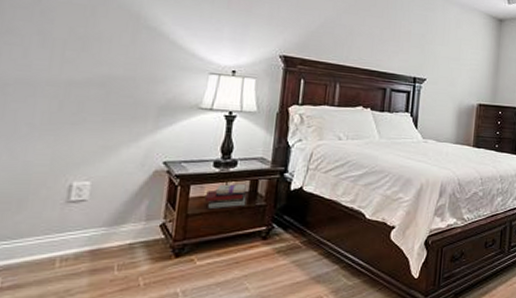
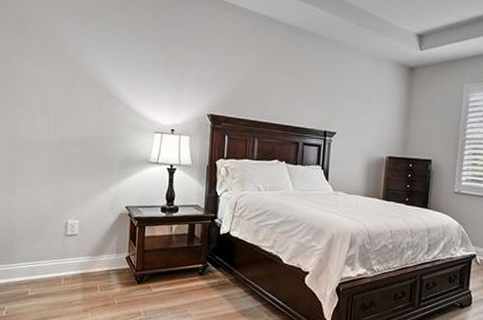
books: present [204,184,247,209] -> none [155,226,187,247]

